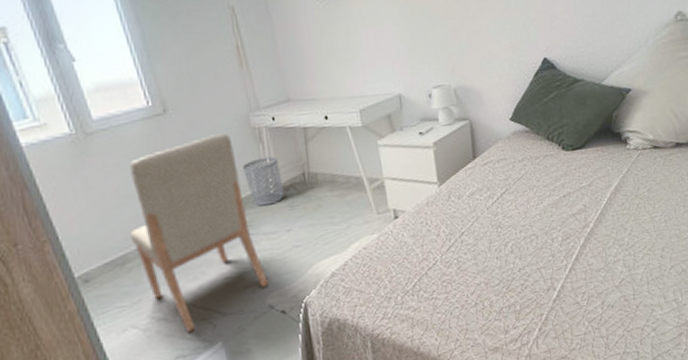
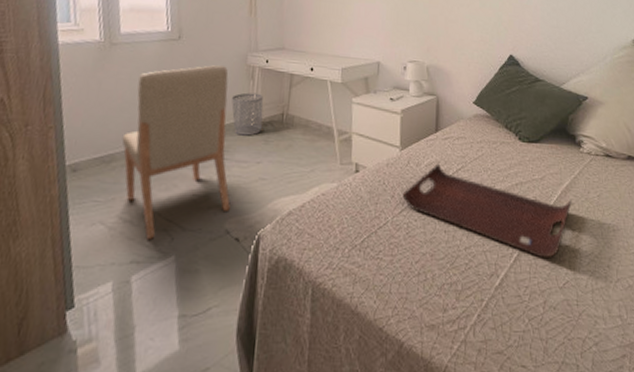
serving tray: none [448,191,622,263] -> present [402,163,572,259]

